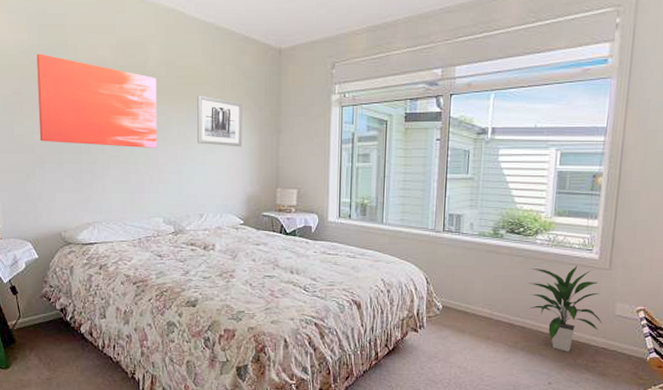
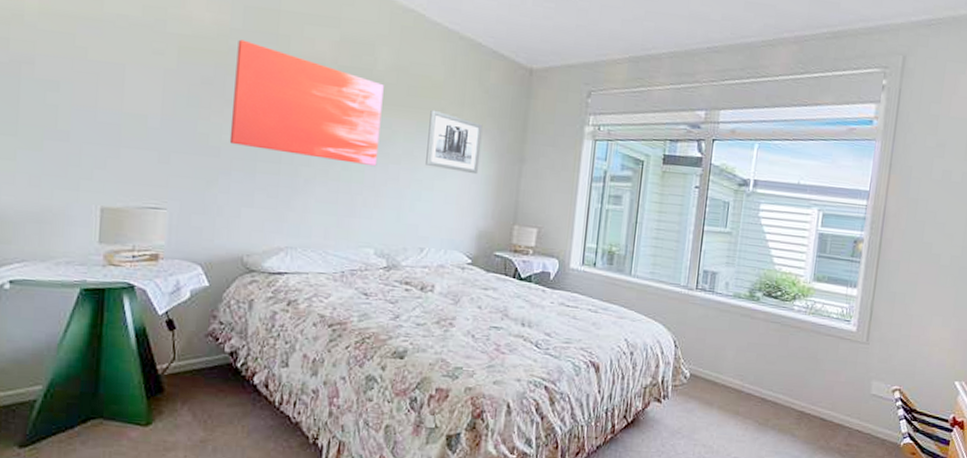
indoor plant: present [529,265,602,352] -> none [783,336,857,433]

